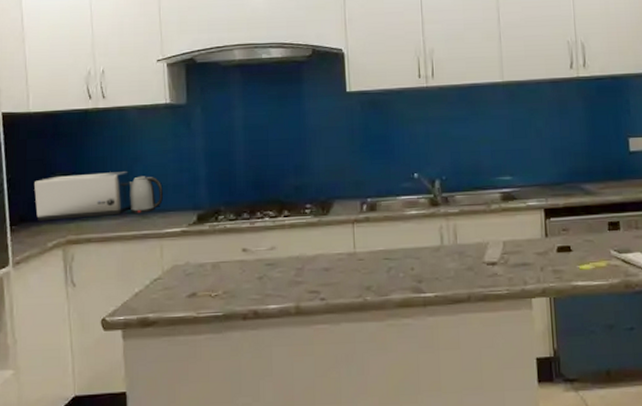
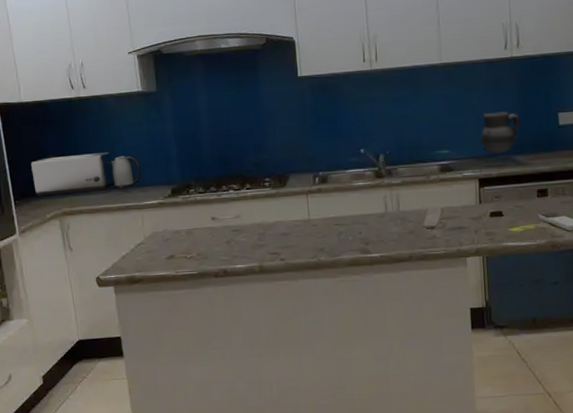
ceramic jug: none [545,135,589,181] -> present [480,111,520,154]

